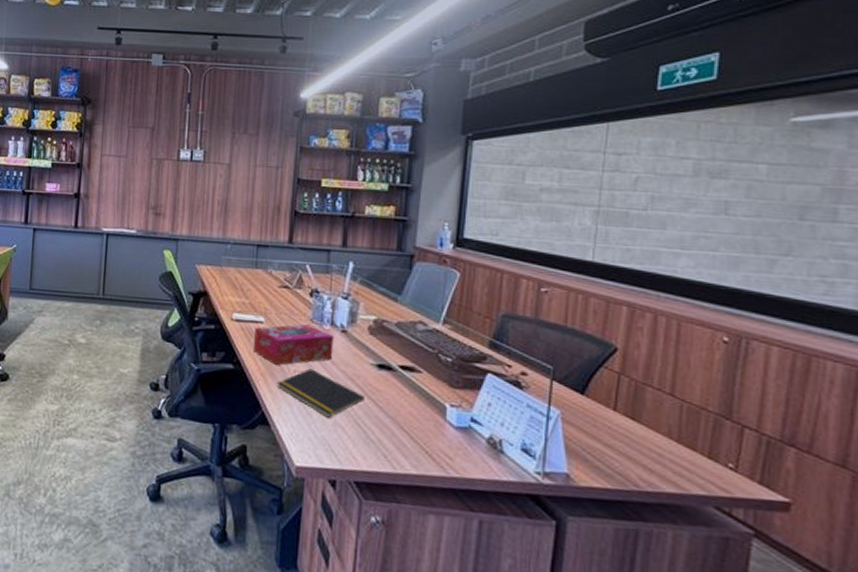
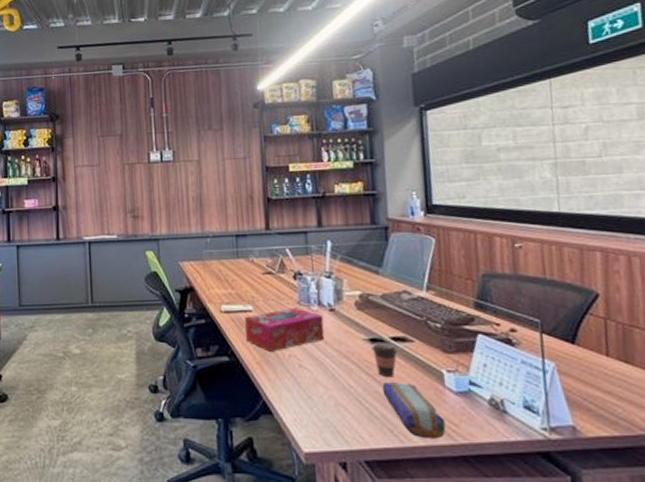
notepad: present [276,368,365,418] -> none [273,351,362,399]
coffee cup: none [378,368,405,405] -> present [371,342,398,378]
pencil case: none [382,408,441,470] -> present [382,382,446,439]

